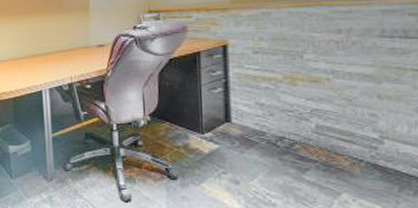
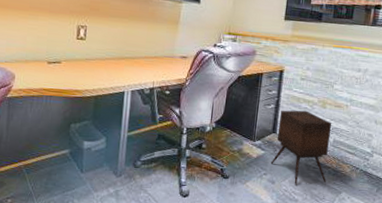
side table: none [229,91,314,186] -> present [270,110,332,186]

